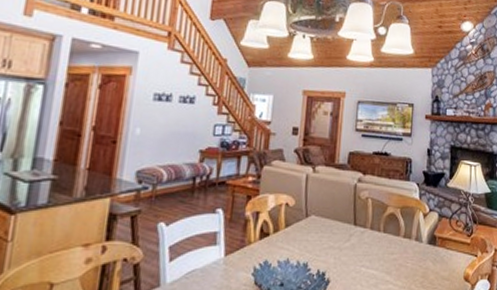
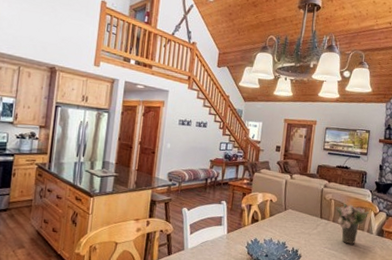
flower bouquet: none [373,201,418,259] -> present [335,202,370,245]

